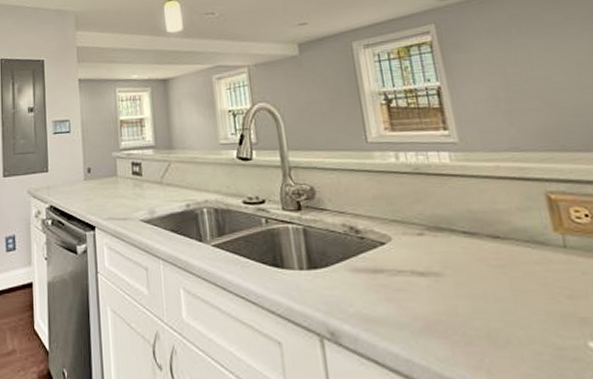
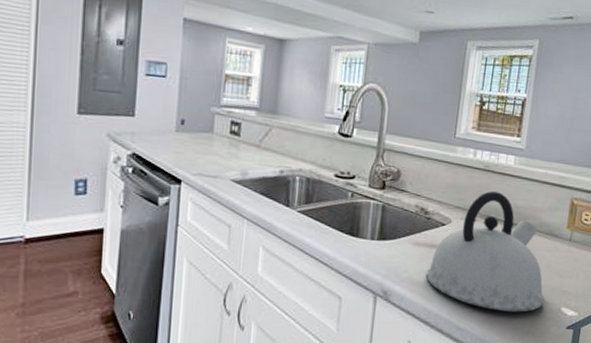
kettle: none [377,195,558,352] -> present [426,190,544,312]

